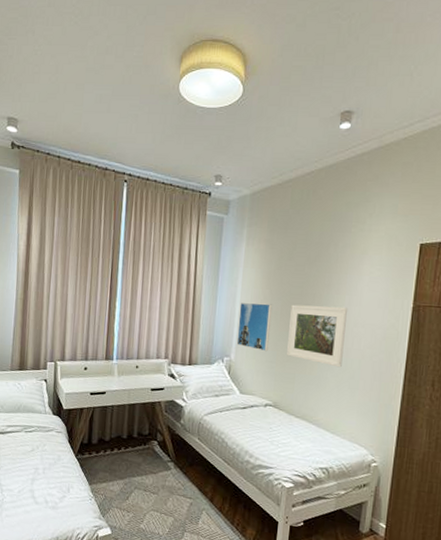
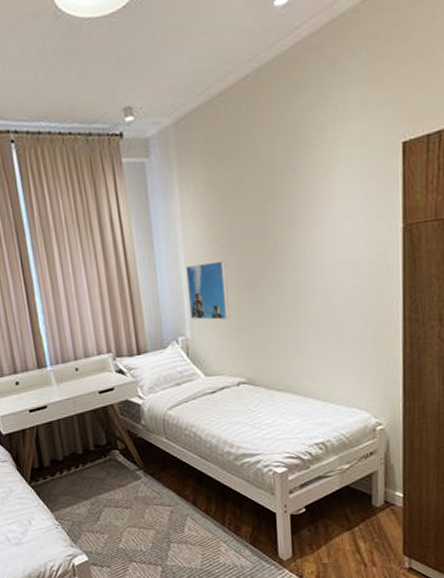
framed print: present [287,304,349,368] -> none [249,245,324,322]

